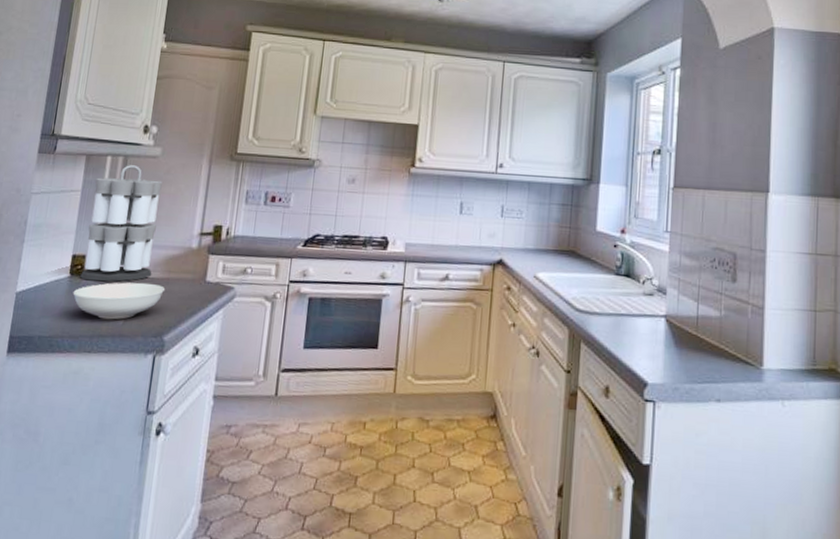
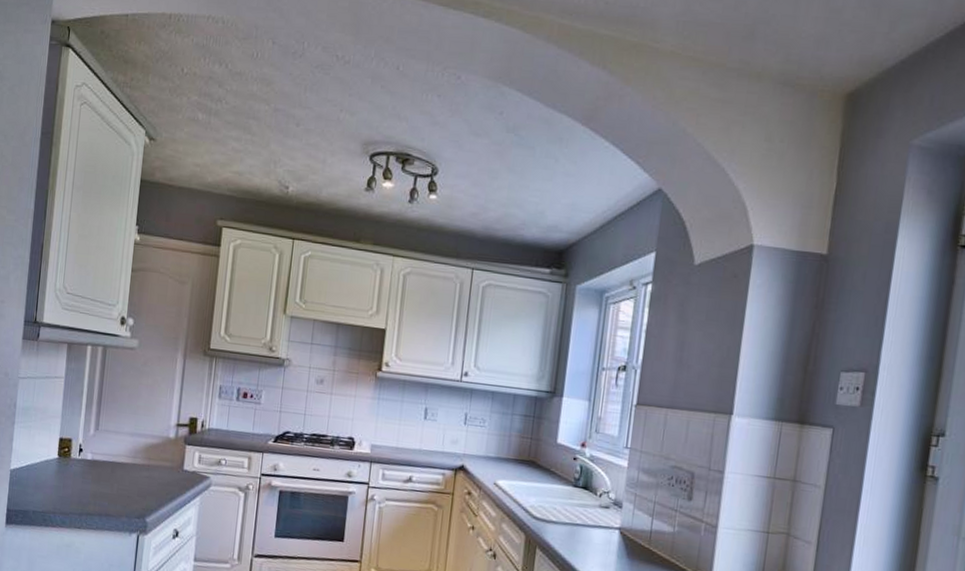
bowl: present [73,282,166,320] -> none [61,466,146,500]
spice rack: present [80,165,163,282] -> none [68,355,140,466]

